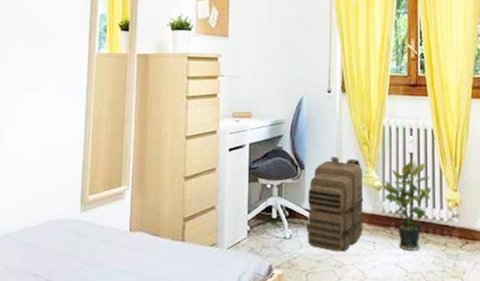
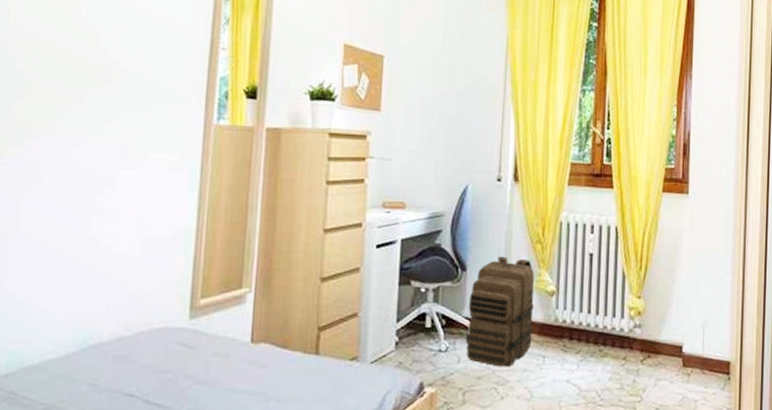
potted plant: present [383,158,432,251] -> none [557,260,613,365]

